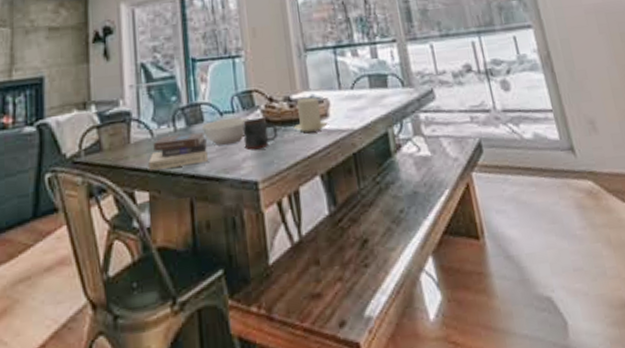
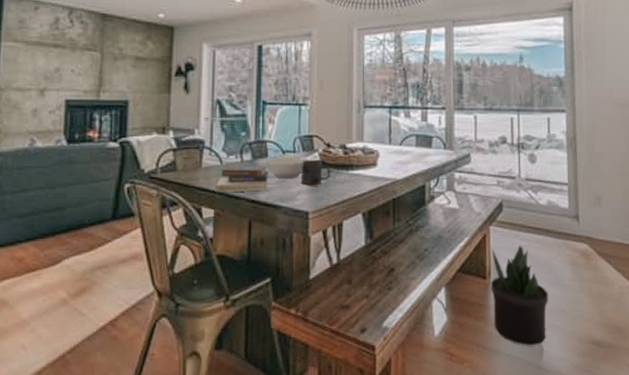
candle: present [293,97,329,133] -> none [345,148,376,177]
planter: none [479,190,567,321] -> present [490,244,549,346]

